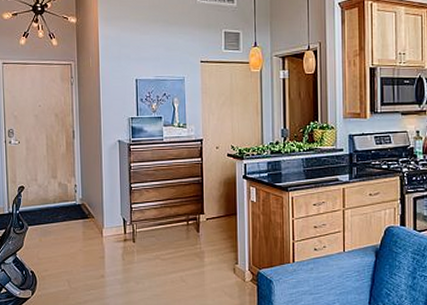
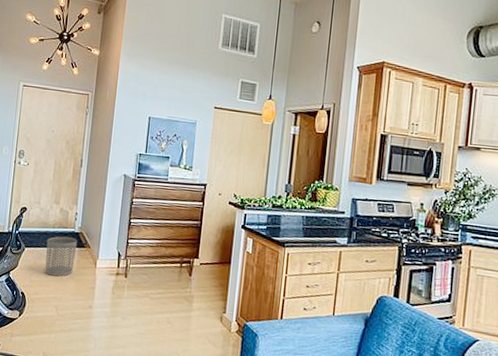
waste bin: none [49,210,81,251] -> present [45,236,78,277]

